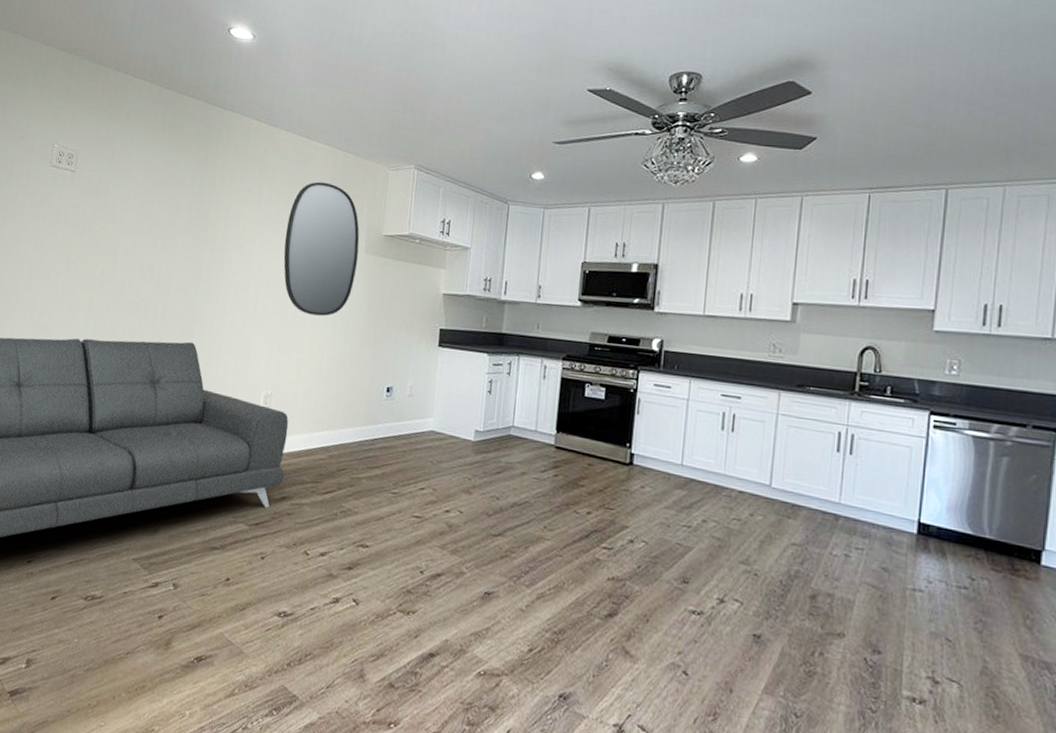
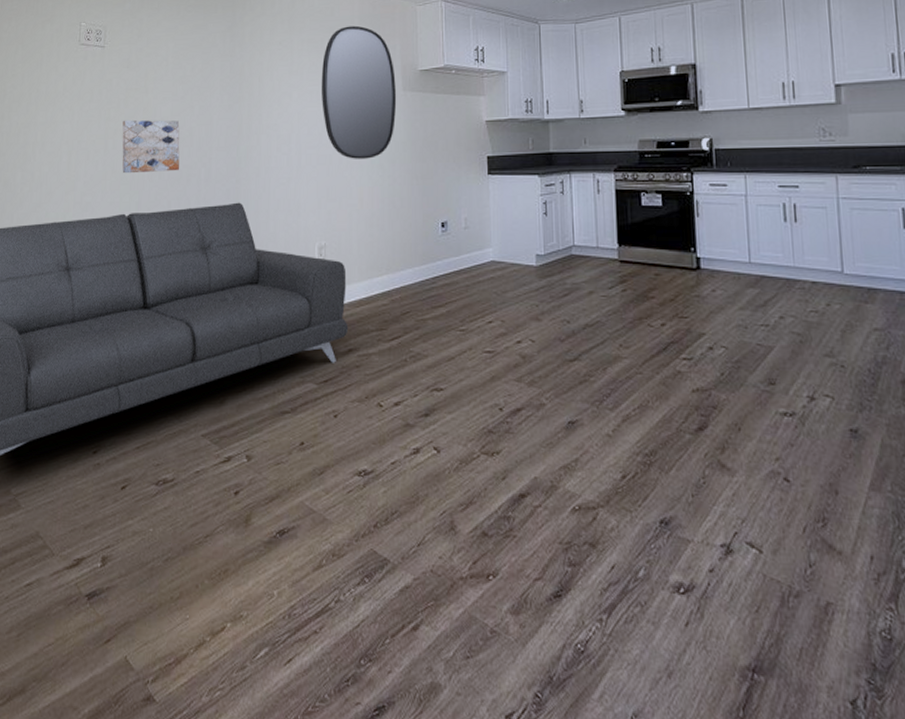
wall art: none [81,247,142,304] -> present [122,119,180,174]

